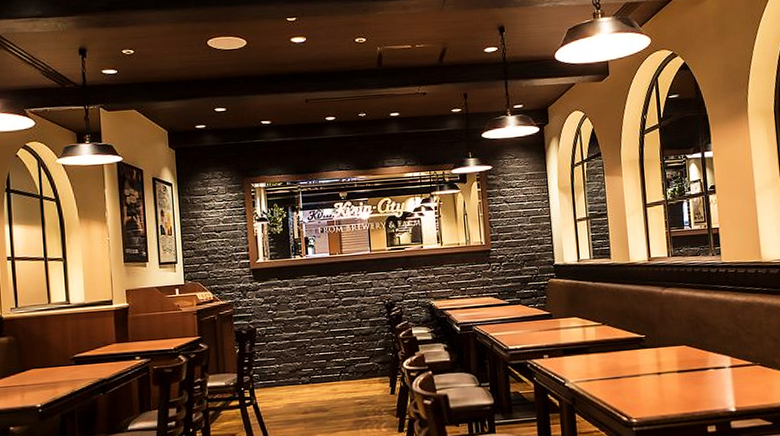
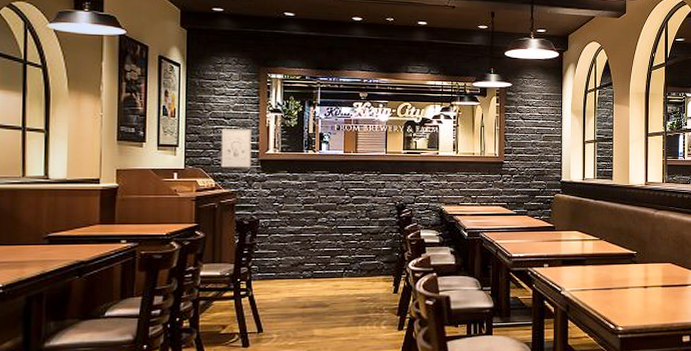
wall art: none [214,240,244,280] -> present [221,129,252,168]

